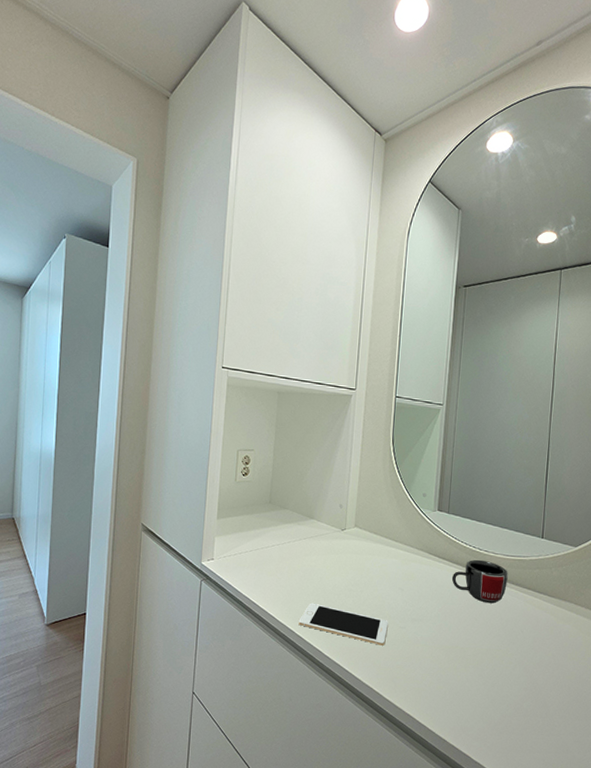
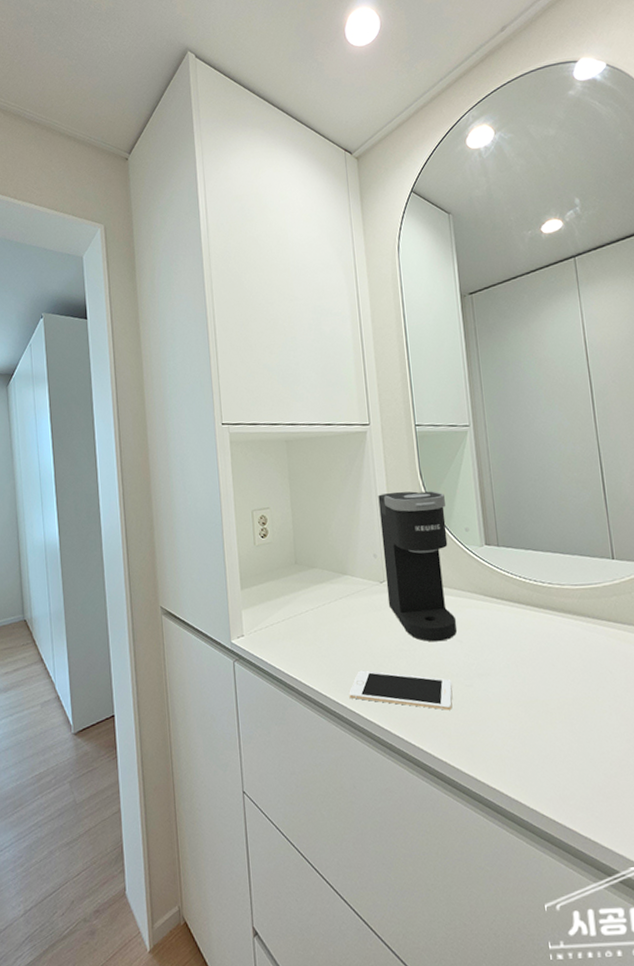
coffee maker: none [345,452,410,588] -> present [378,491,457,642]
mug: present [452,559,508,604] -> none [516,594,582,644]

